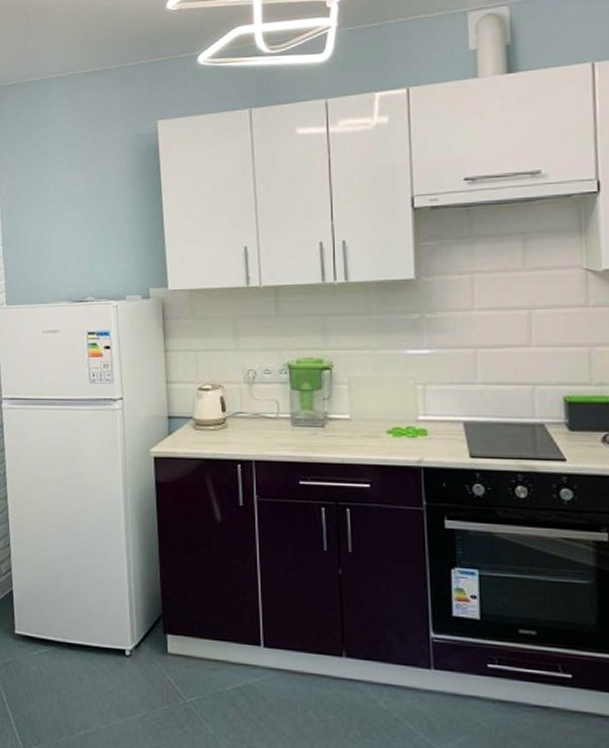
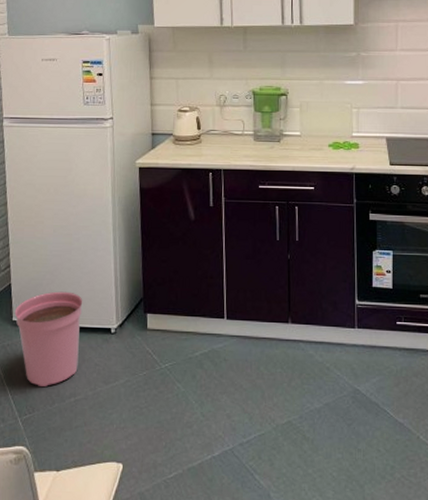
plant pot: none [17,601,93,715] -> present [14,291,83,386]

